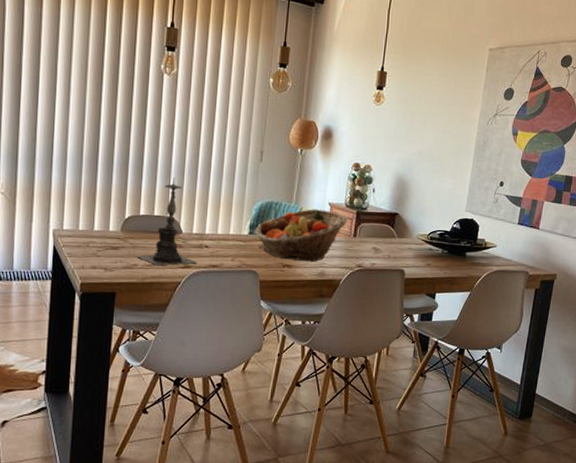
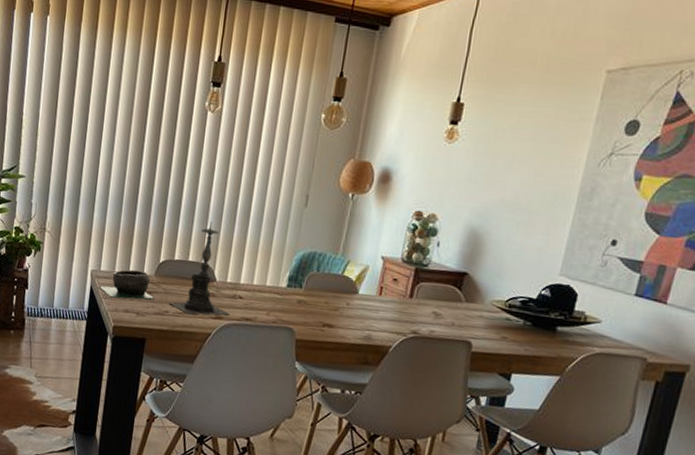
bowl: none [63,226,122,256] -> present [99,269,155,300]
fruit basket: present [254,209,348,262] -> none [293,262,404,324]

